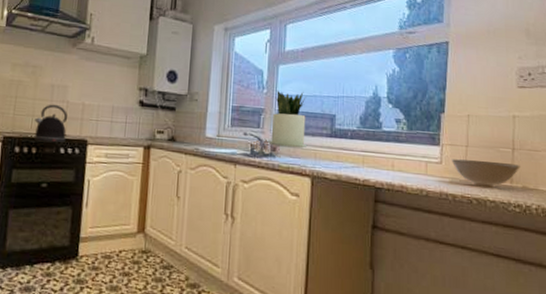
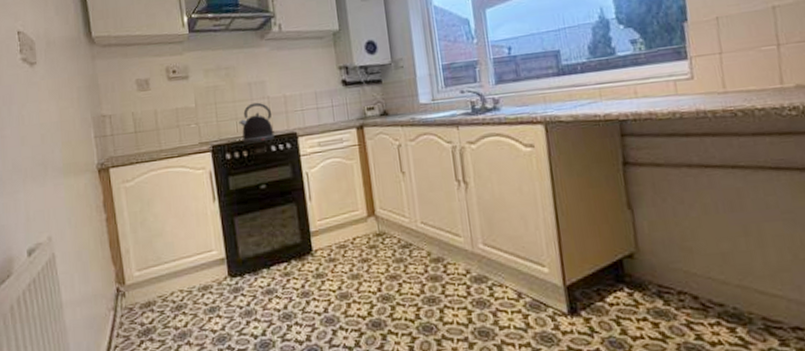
planter: present [268,90,308,148] -> none [488,33,534,99]
bowl: present [451,159,522,189] -> none [703,61,792,97]

